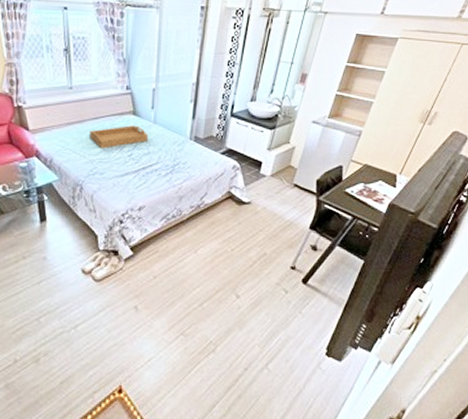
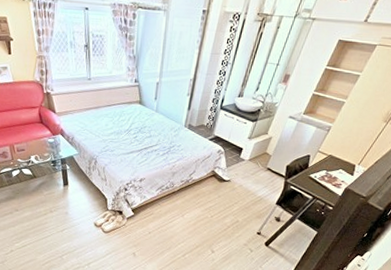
serving tray: present [90,125,148,149] -> none [104,113,150,131]

